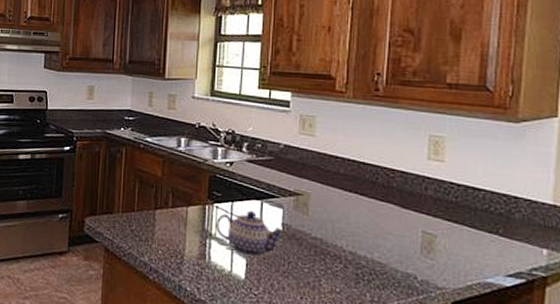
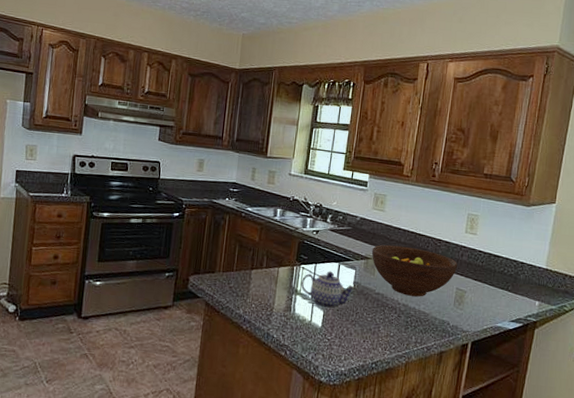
fruit bowl: none [302,177,420,243] -> present [371,244,457,297]

